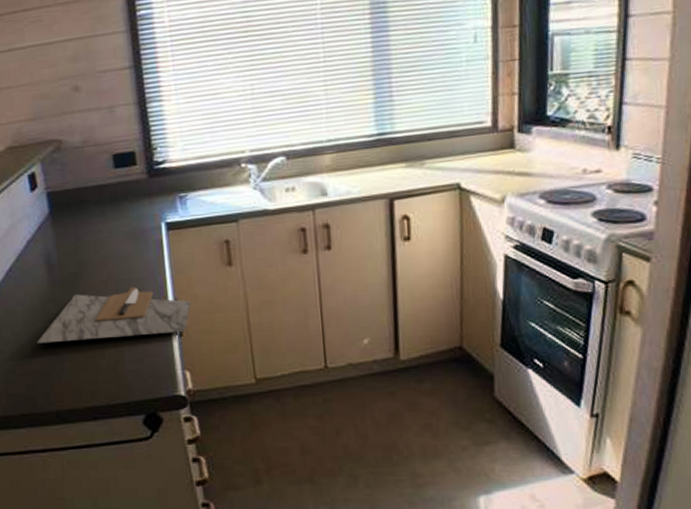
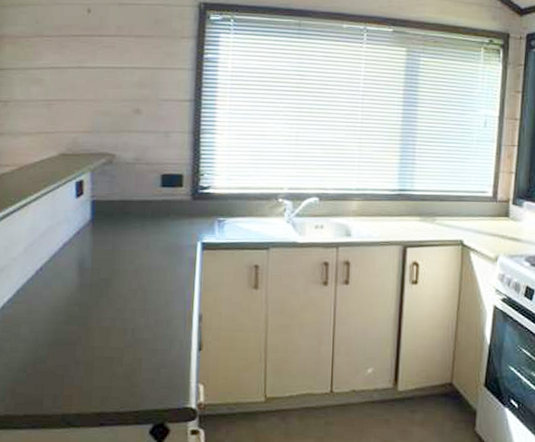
cutting board: present [37,286,191,344] -> none [55,298,214,347]

